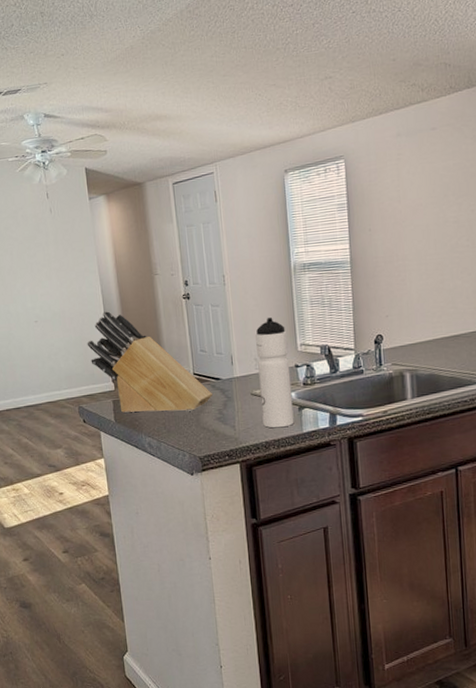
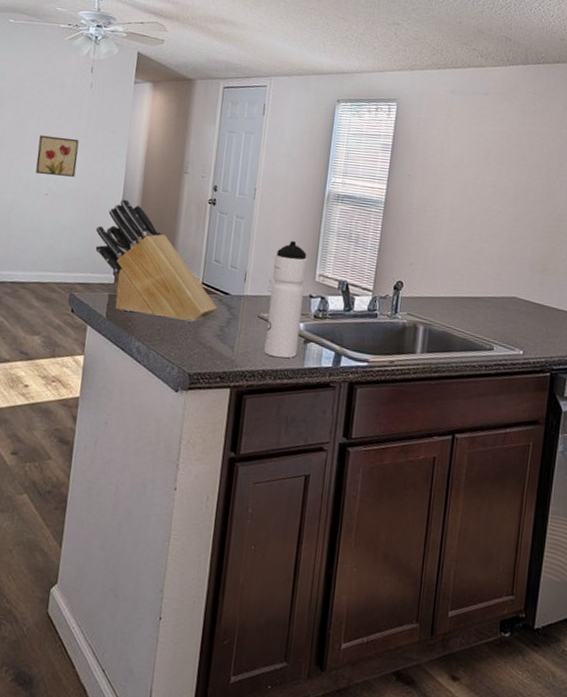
wall art: none [17,264,57,305] -> present [36,135,79,177]

